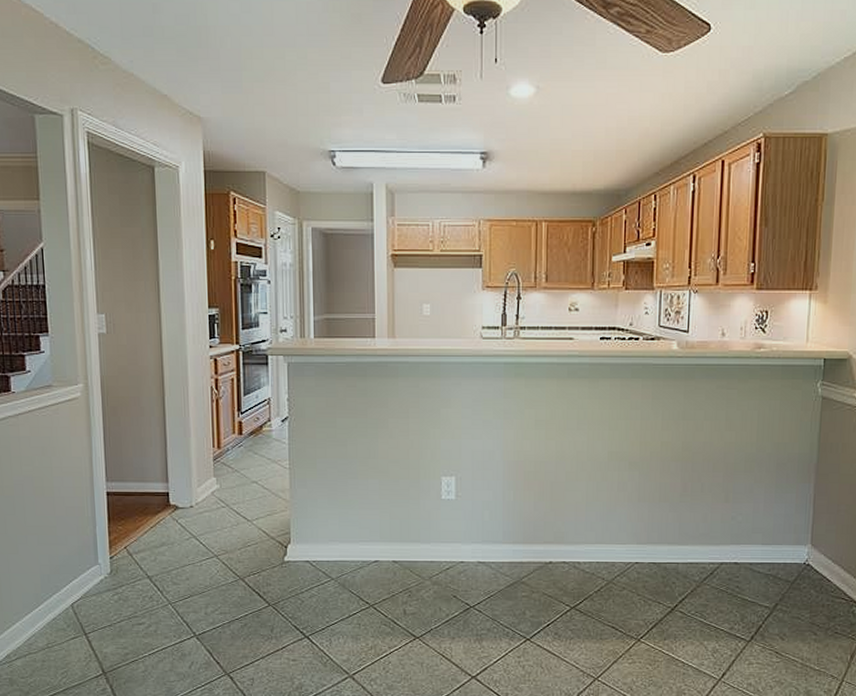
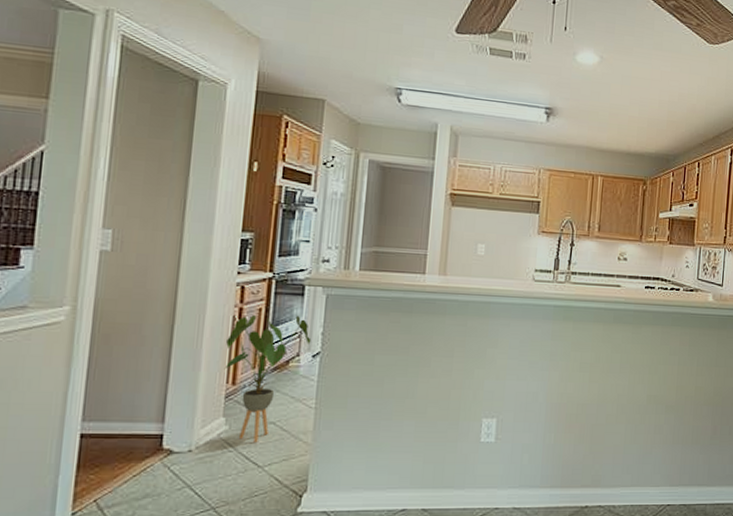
house plant: none [208,384,279,499] -> present [224,315,312,442]

